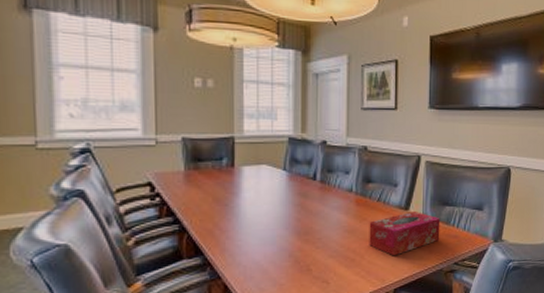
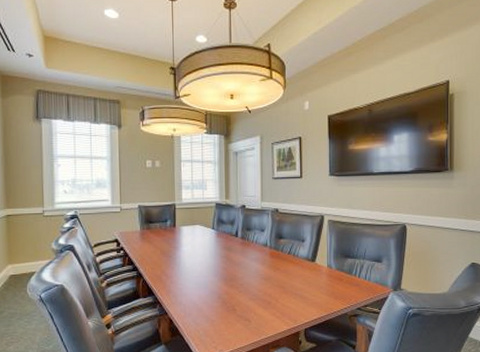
tissue box: present [369,210,440,256] -> none [282,262,344,301]

